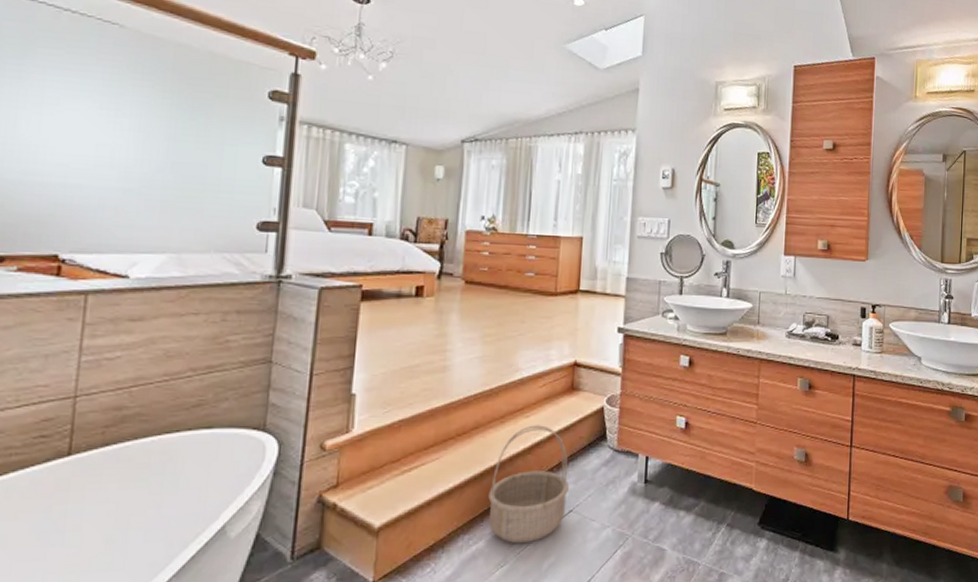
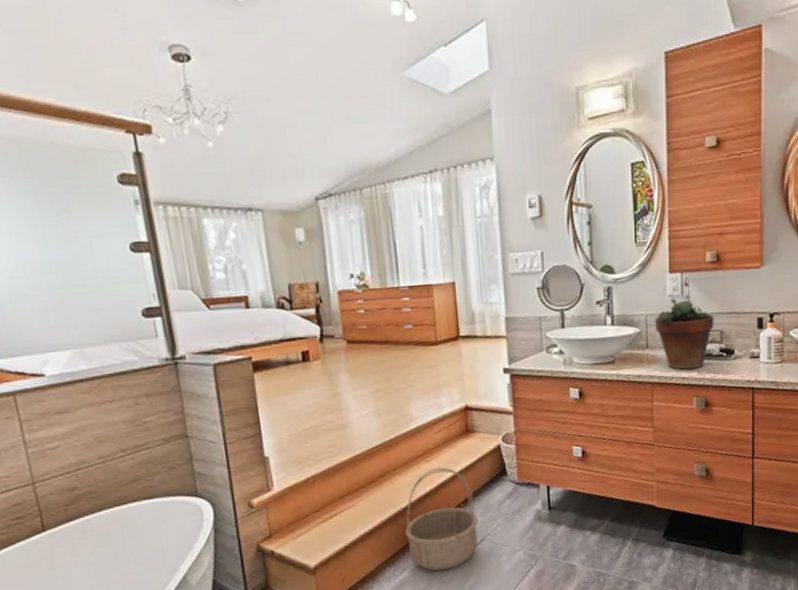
succulent plant: none [767,260,822,351] -> present [655,276,714,370]

